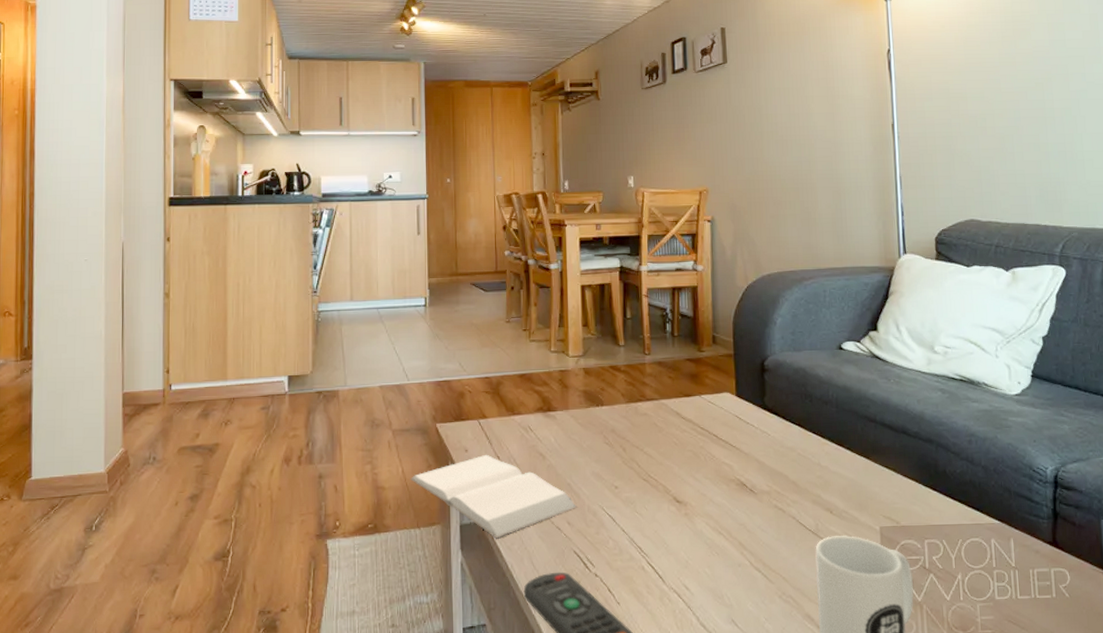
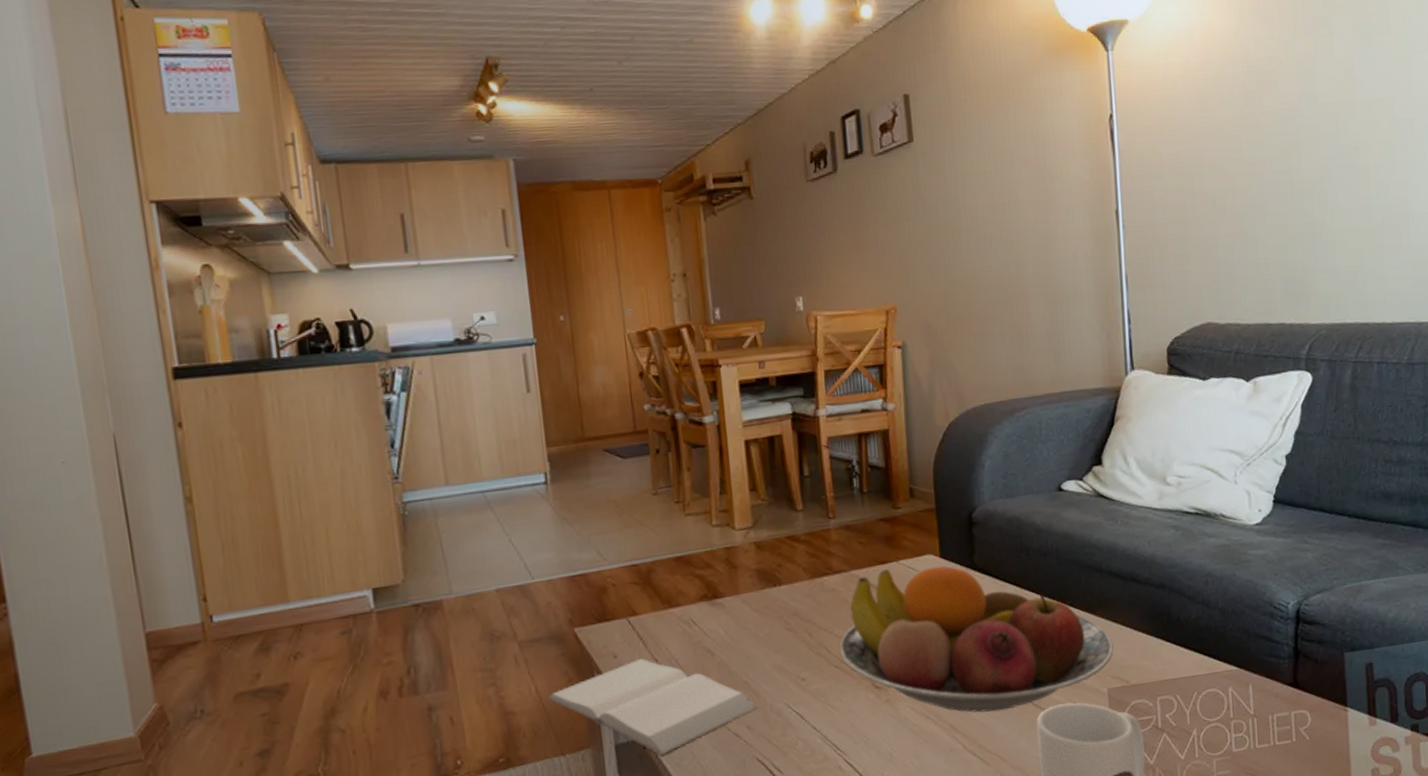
fruit bowl: none [648,402,886,535] -> present [839,566,1114,713]

